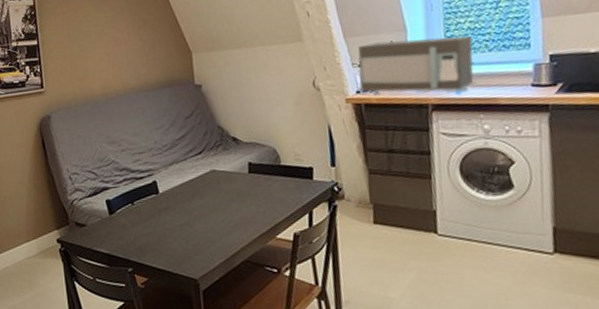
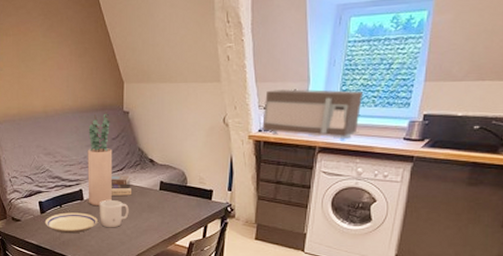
plate: none [115,209,179,237] -> present [45,212,97,234]
vase: none [156,87,193,200] -> present [87,112,113,206]
mug: none [179,190,216,225] -> present [100,200,129,228]
books: none [189,159,217,185] -> present [112,175,132,196]

